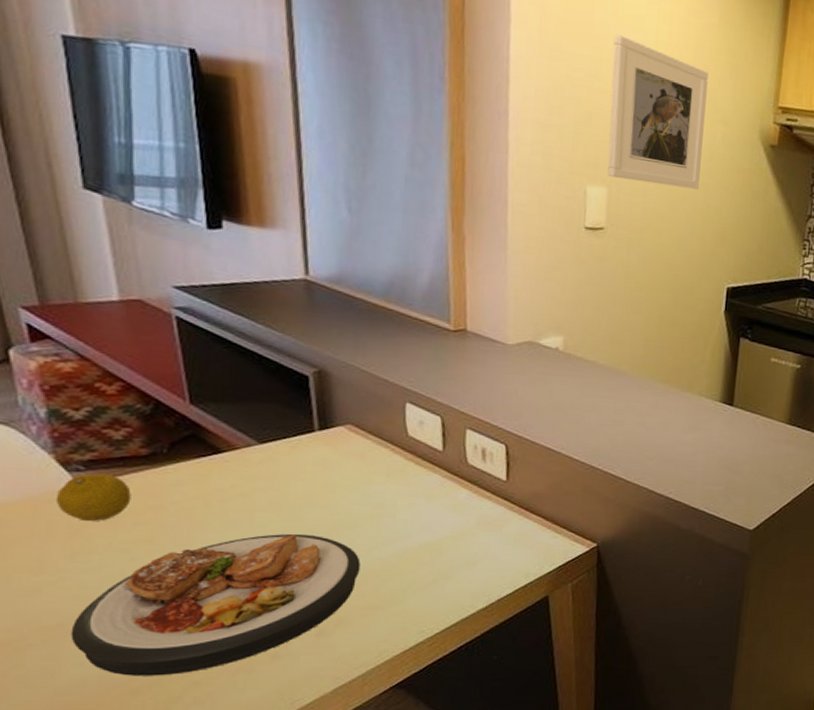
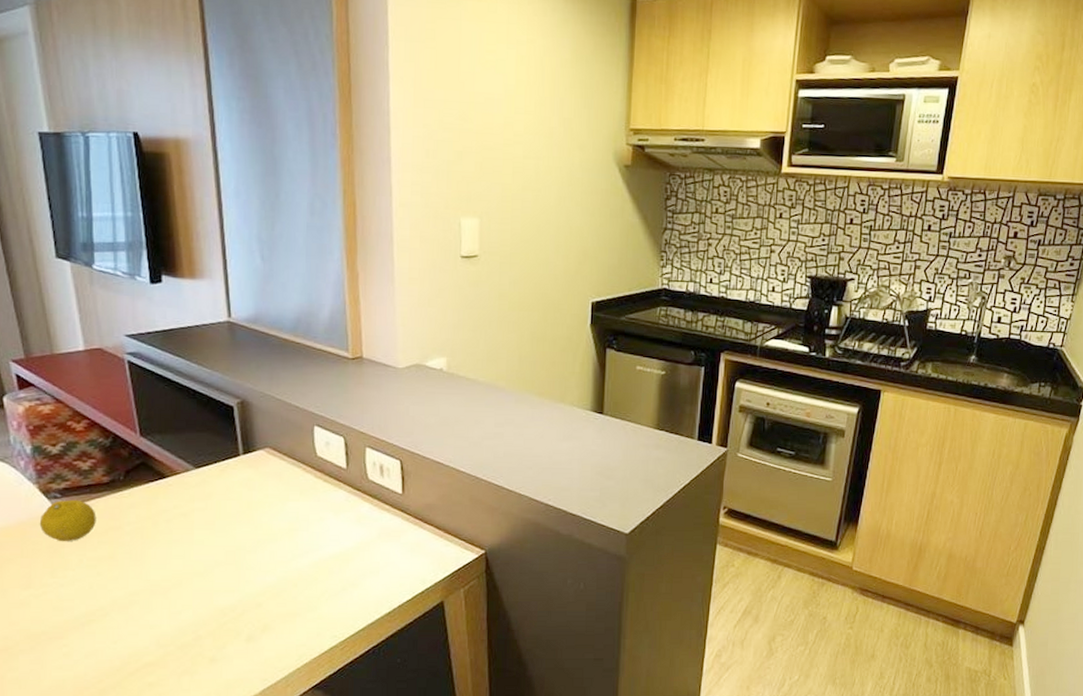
plate: present [70,533,361,676] -> none [52,548,281,678]
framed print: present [607,35,709,190] -> none [478,80,564,213]

